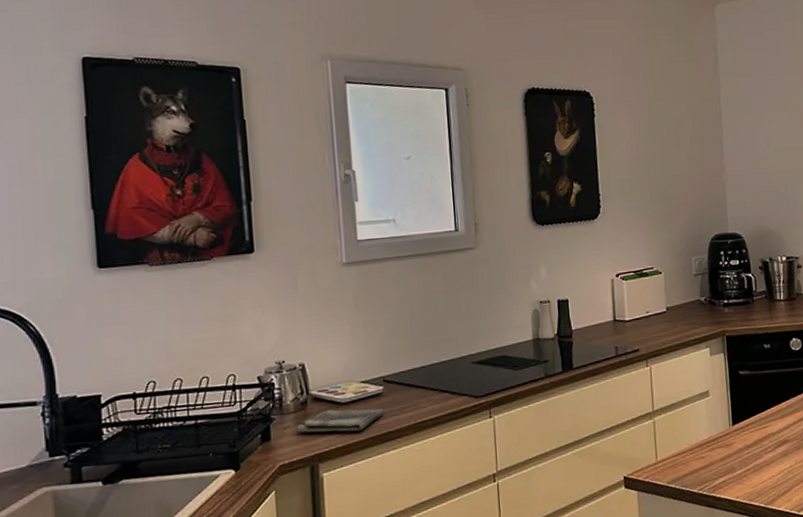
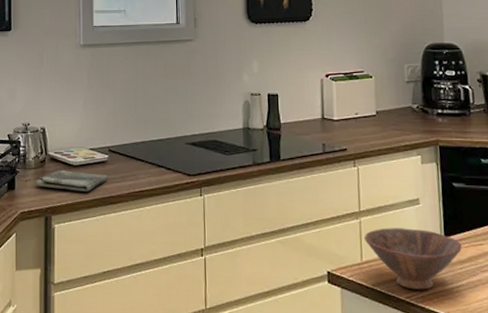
bowl: none [658,420,749,481] -> present [364,228,462,290]

